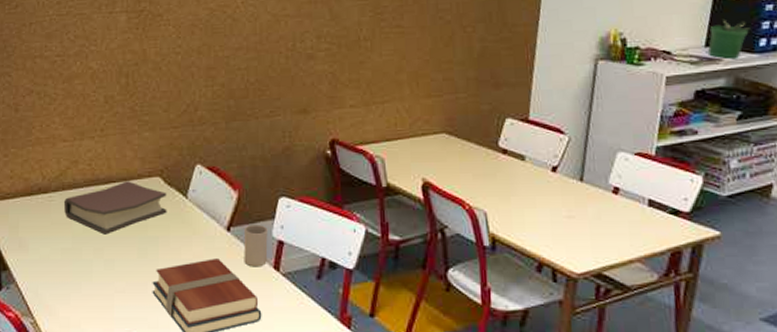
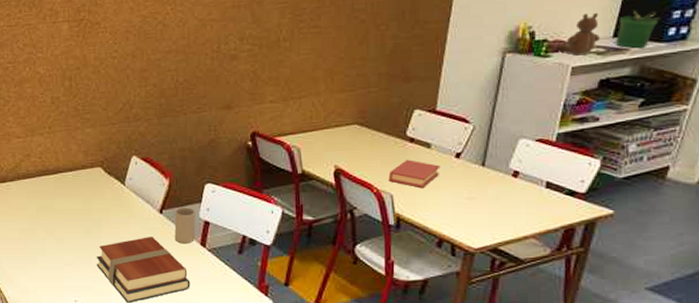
hardback book: present [63,181,167,235] -> none [19,171,108,217]
book: none [481,173,536,206] -> present [388,159,440,189]
stuffed toy: none [649,20,692,65] -> present [556,13,600,56]

